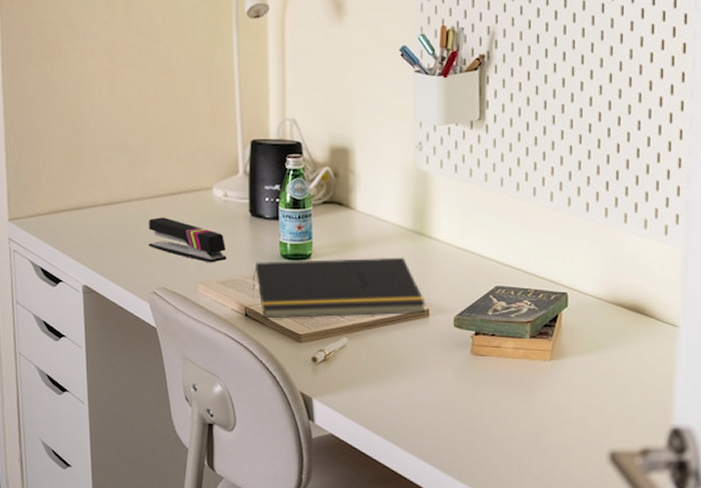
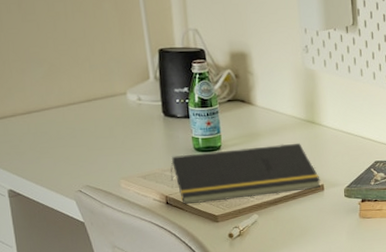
stapler: present [148,217,227,263] -> none [68,122,145,161]

